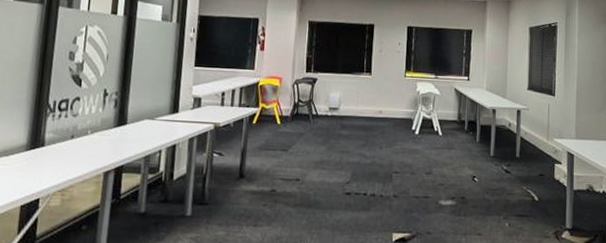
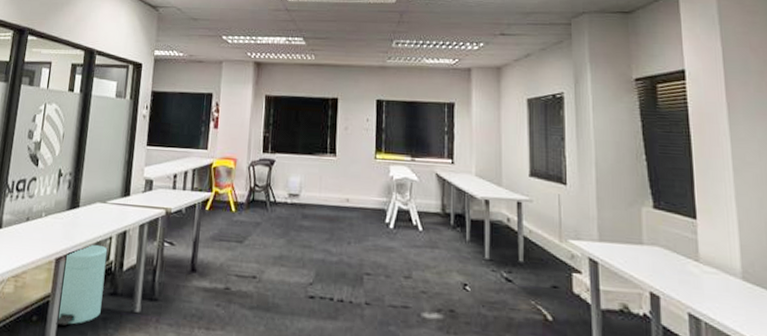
trash can: none [106,157,158,232] -> present [56,244,108,326]

